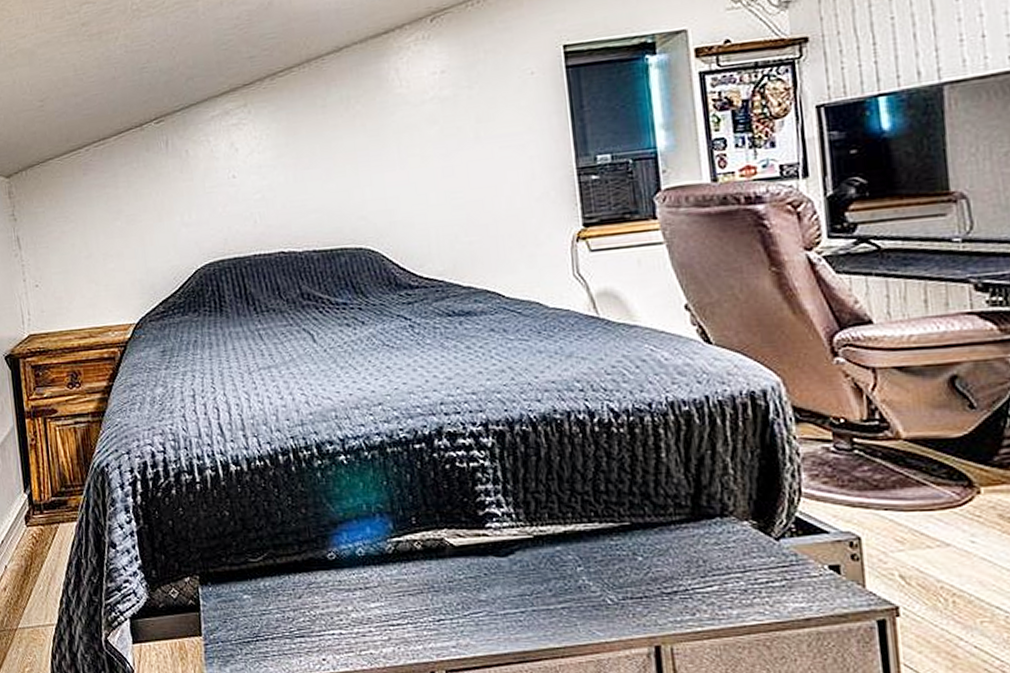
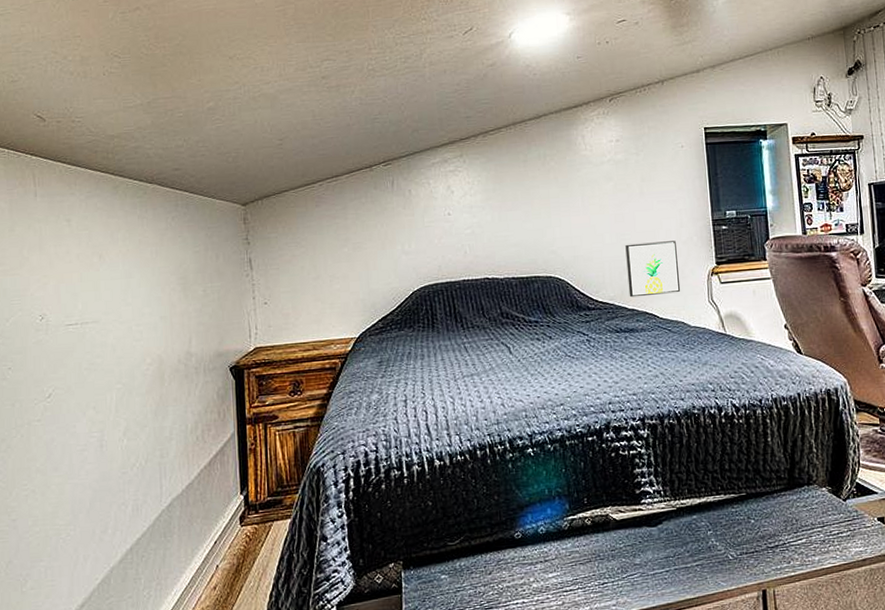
wall art: none [457,197,534,272] -> present [625,241,681,298]

